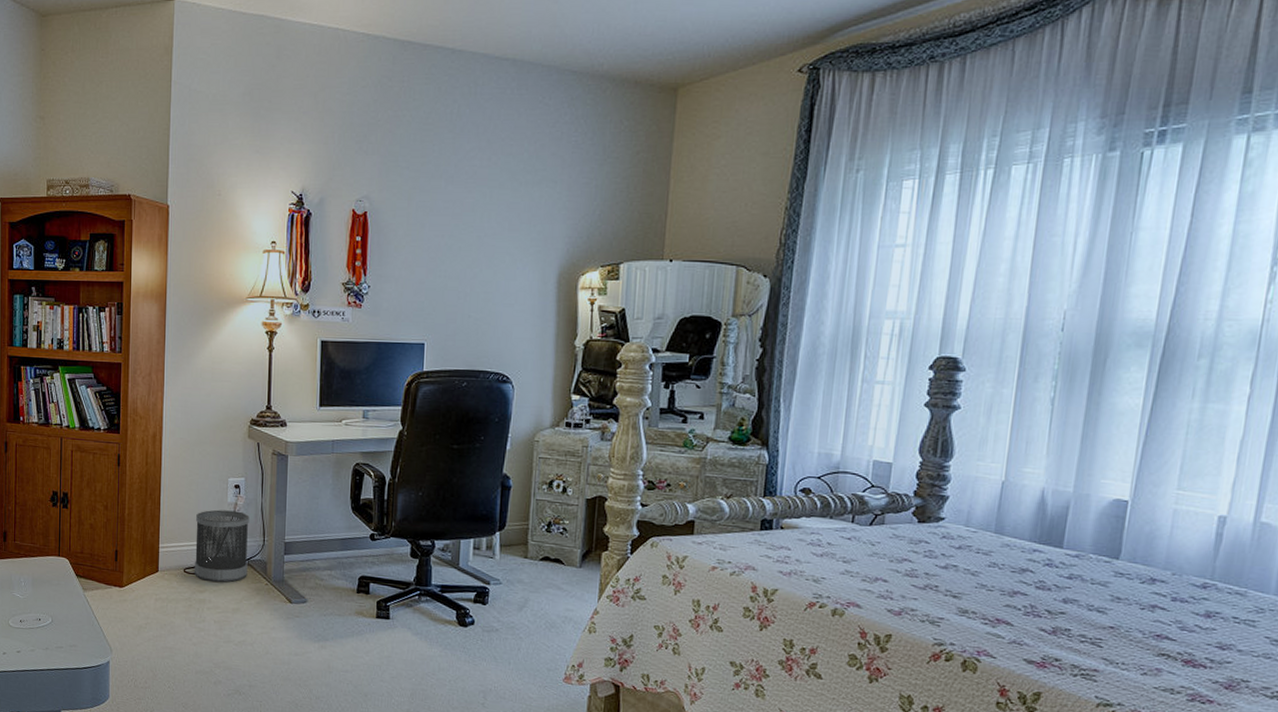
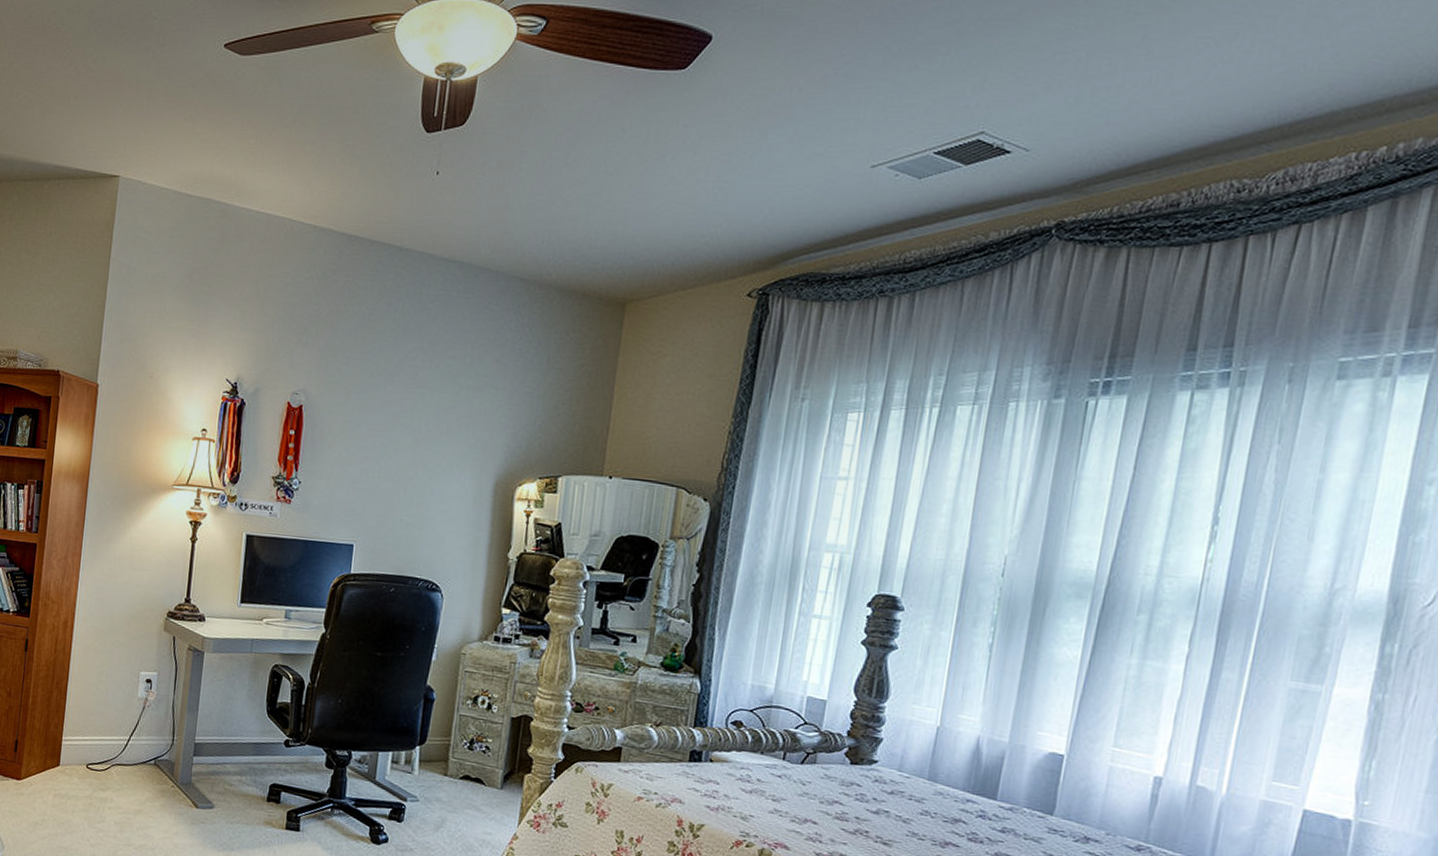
wastebasket: present [194,509,249,582] -> none [97,704,160,782]

